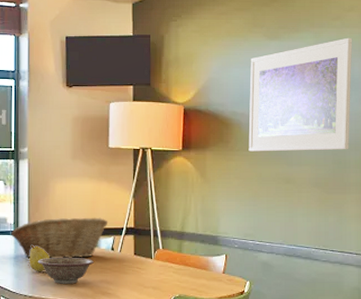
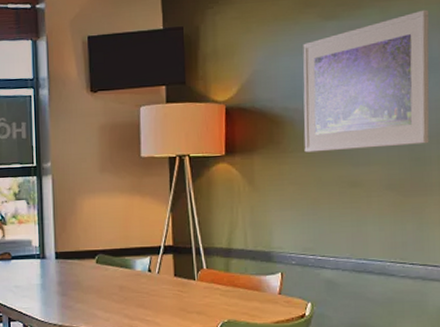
fruit basket: present [11,217,108,259] -> none [37,235,144,284]
fruit: present [29,245,50,272] -> none [57,269,80,299]
decorative bowl: present [38,257,94,284] -> none [67,281,129,311]

